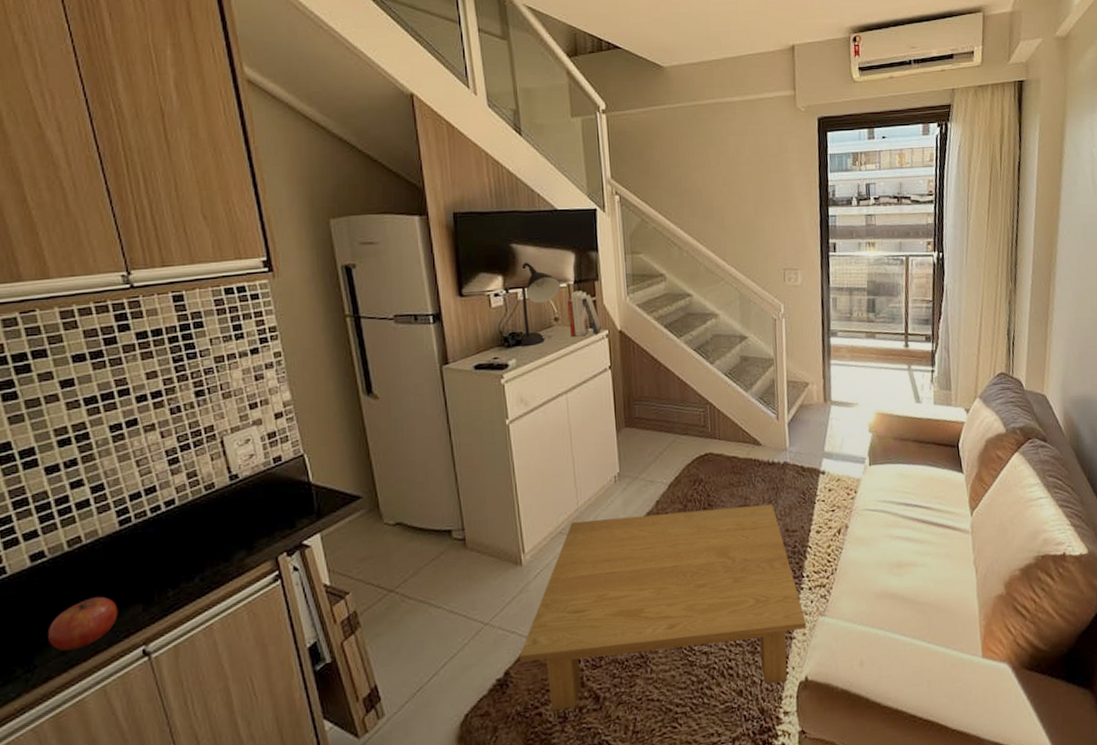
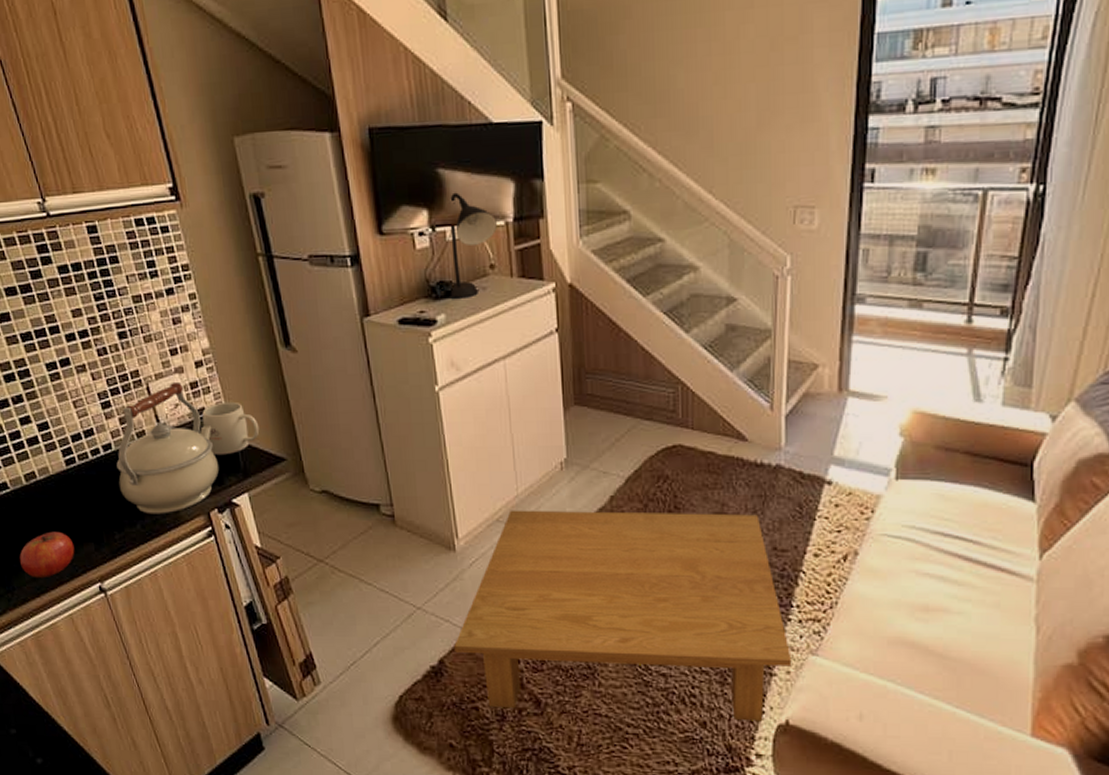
kettle: none [178,433,292,566] -> present [116,381,220,514]
mug: none [278,447,337,500] -> present [202,401,260,456]
books: present [567,291,603,337] -> none [504,231,549,290]

